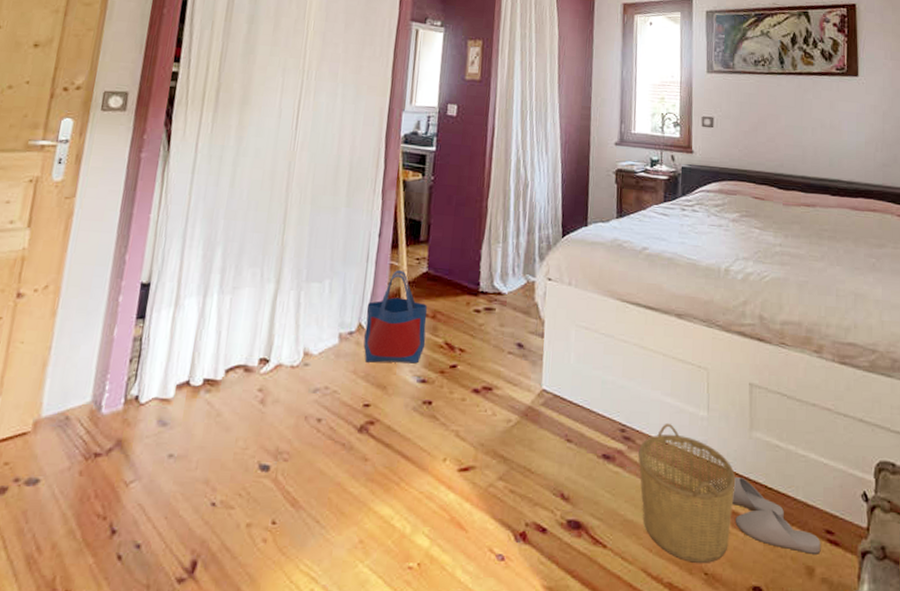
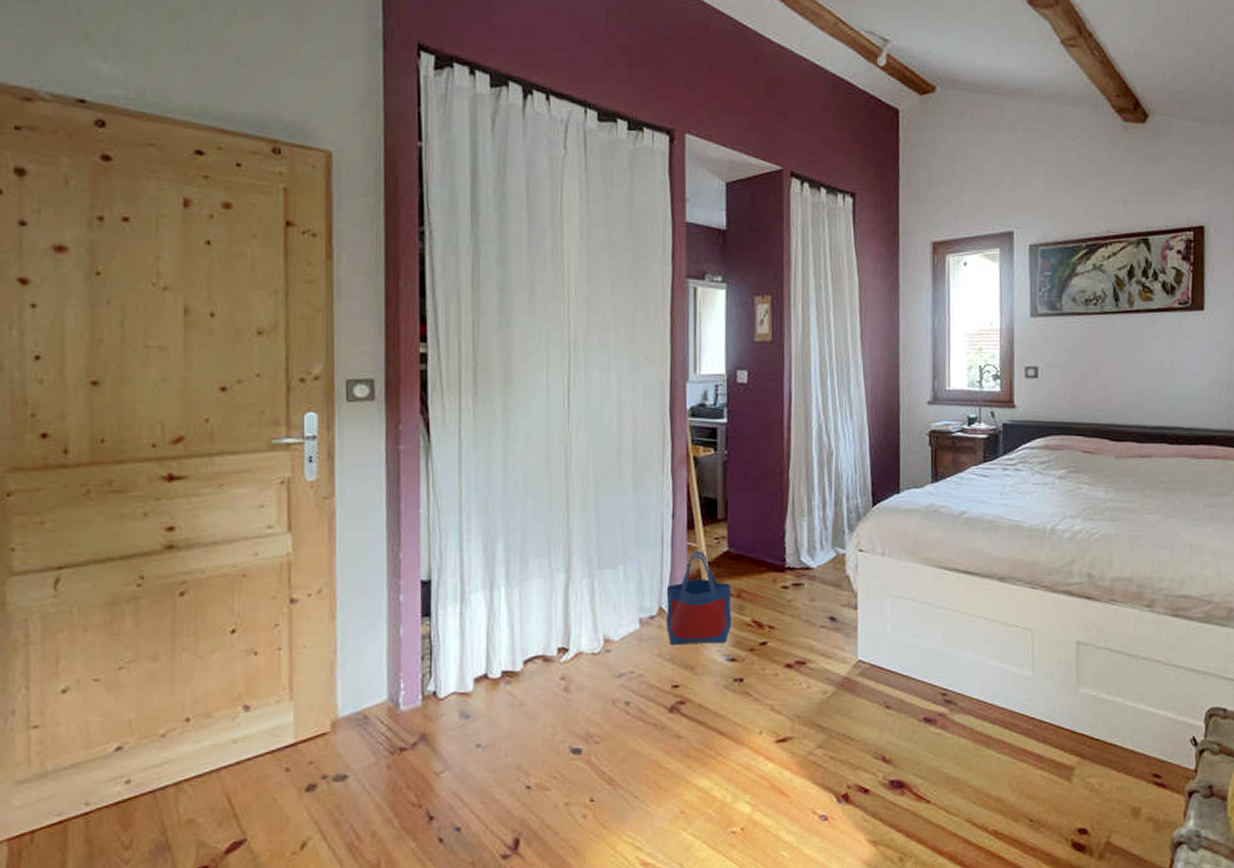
basket: present [637,423,736,563] -> none [960,684,1062,811]
slippers: present [708,477,821,554] -> none [1033,731,1148,797]

